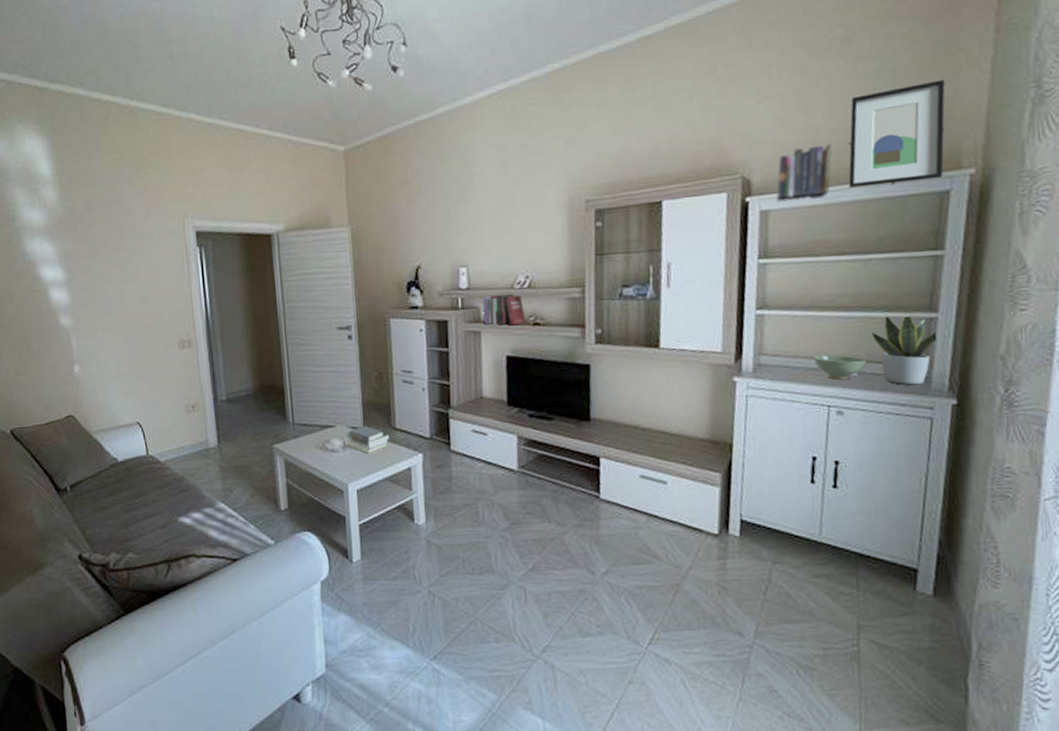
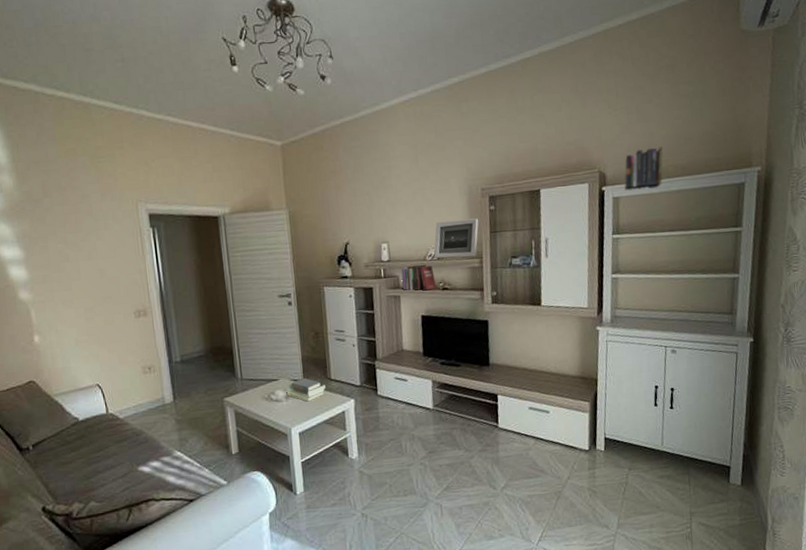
picture frame: none [523,237,582,288] -> present [434,218,479,259]
bowl: present [814,354,866,381] -> none [654,307,691,327]
picture frame: present [847,79,947,188] -> none [674,100,740,180]
potted plant: present [871,308,939,386] -> none [693,271,740,329]

